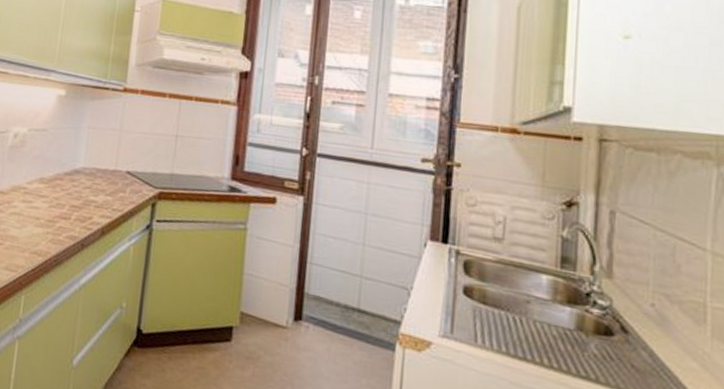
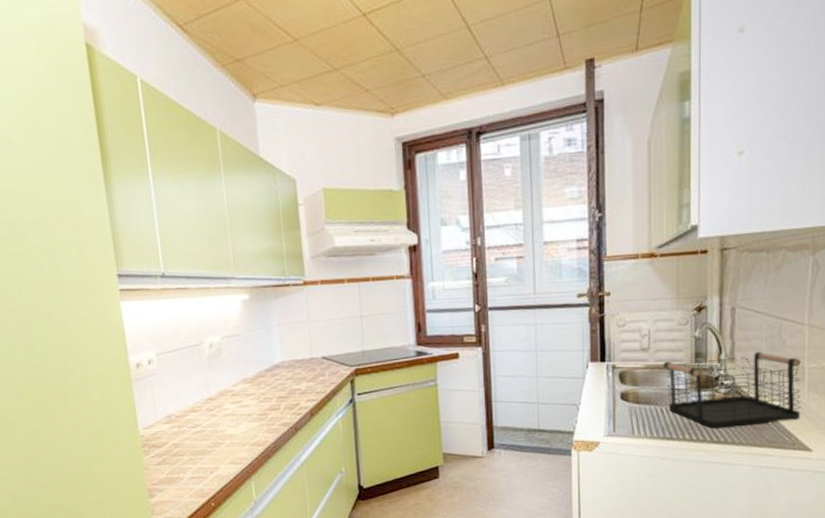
dish rack: none [520,259,702,373] -> present [663,352,801,428]

